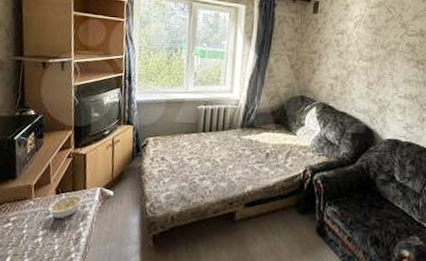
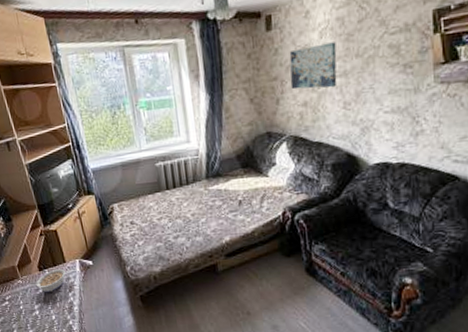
wall art: none [326,32,367,69] -> present [289,42,337,90]

